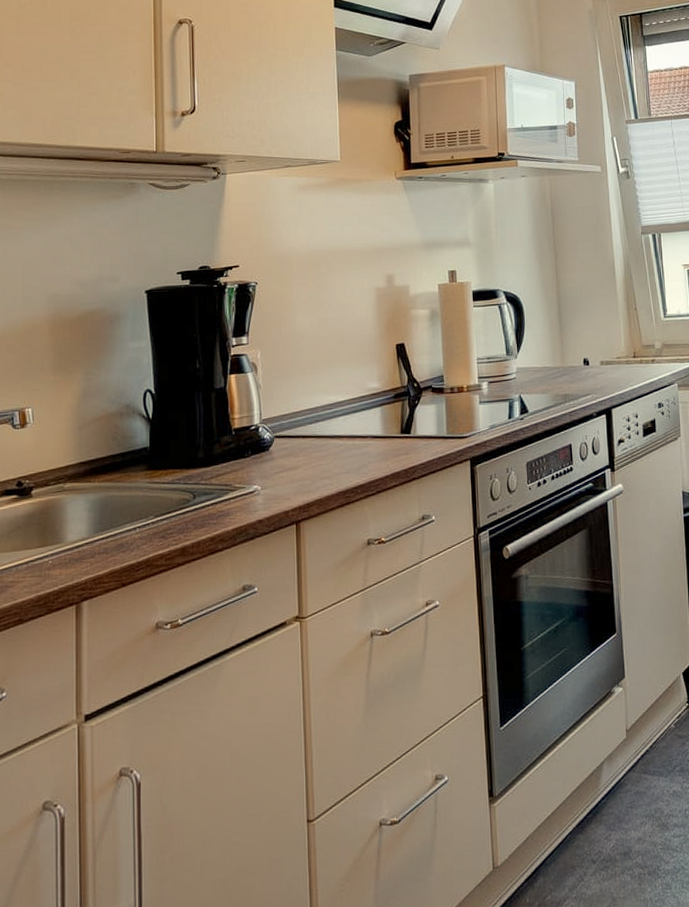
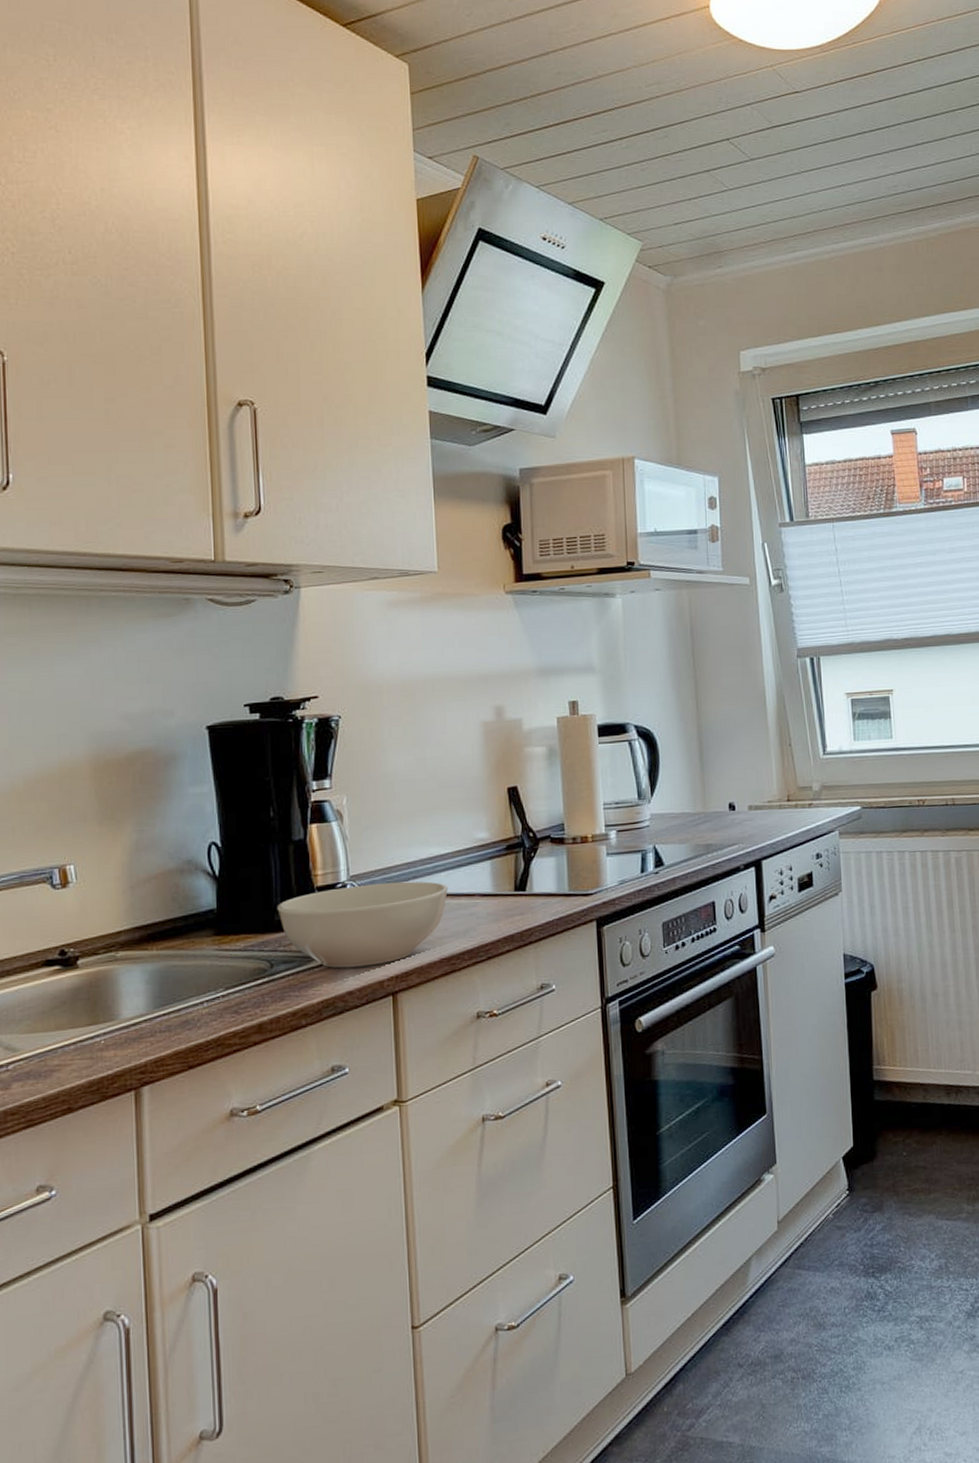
bowl: none [200,424,344,500] -> present [277,881,448,968]

